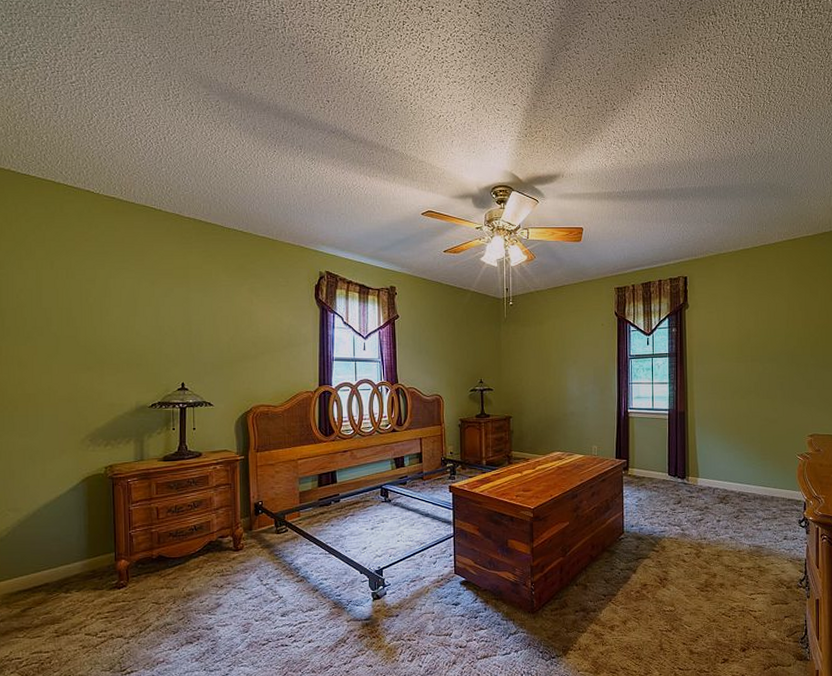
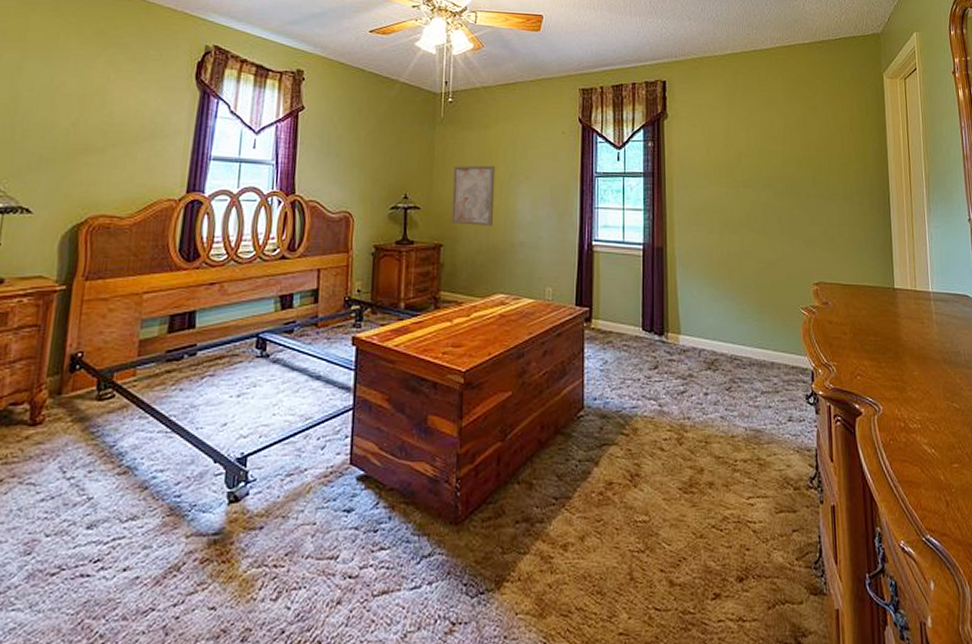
wall art: none [517,353,550,401] -> present [452,165,496,226]

